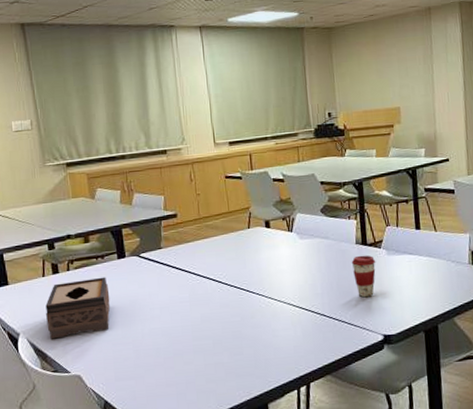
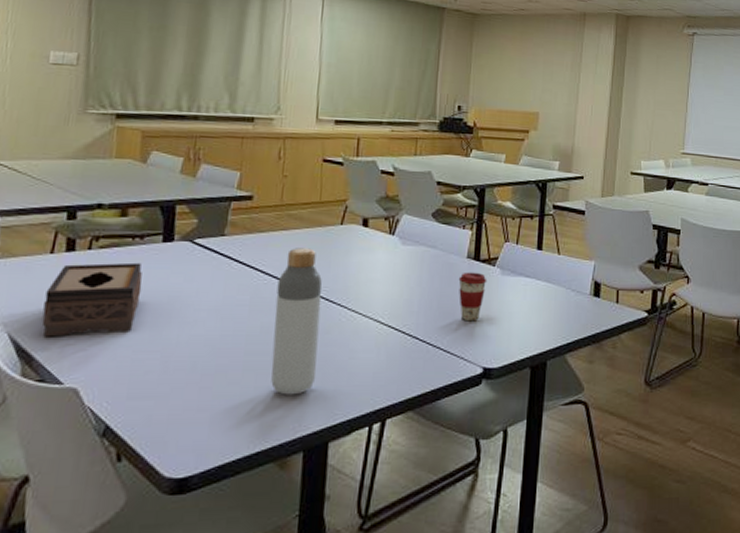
bottle: none [207,251,250,369] -> present [271,248,322,395]

